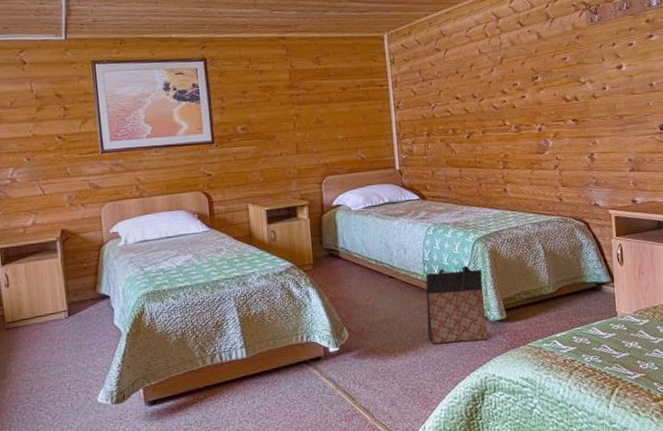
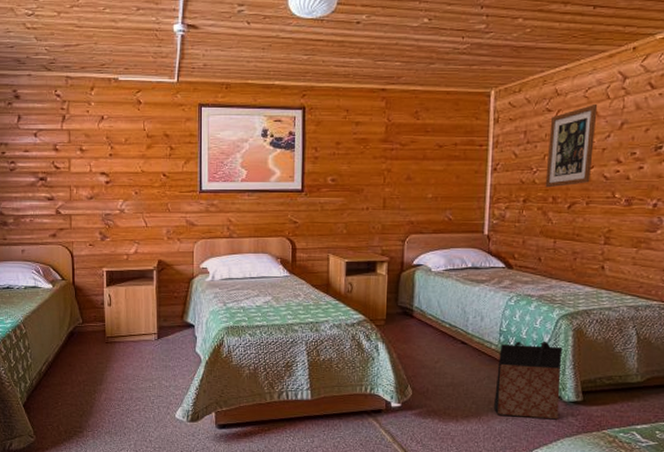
wall art: none [440,42,483,121] -> present [545,103,598,188]

